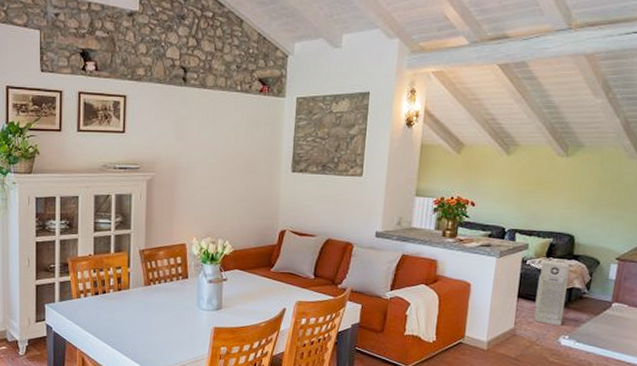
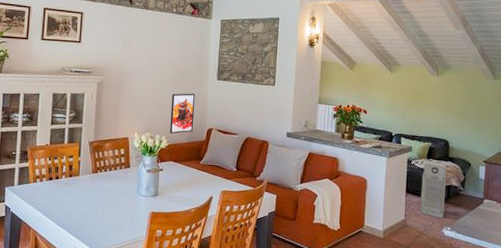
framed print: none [234,189,265,237] -> present [169,93,196,134]

